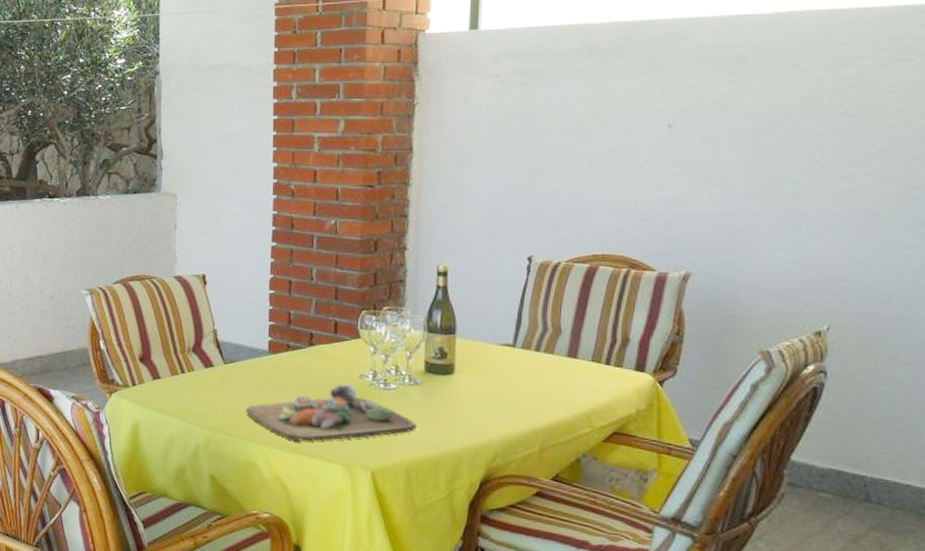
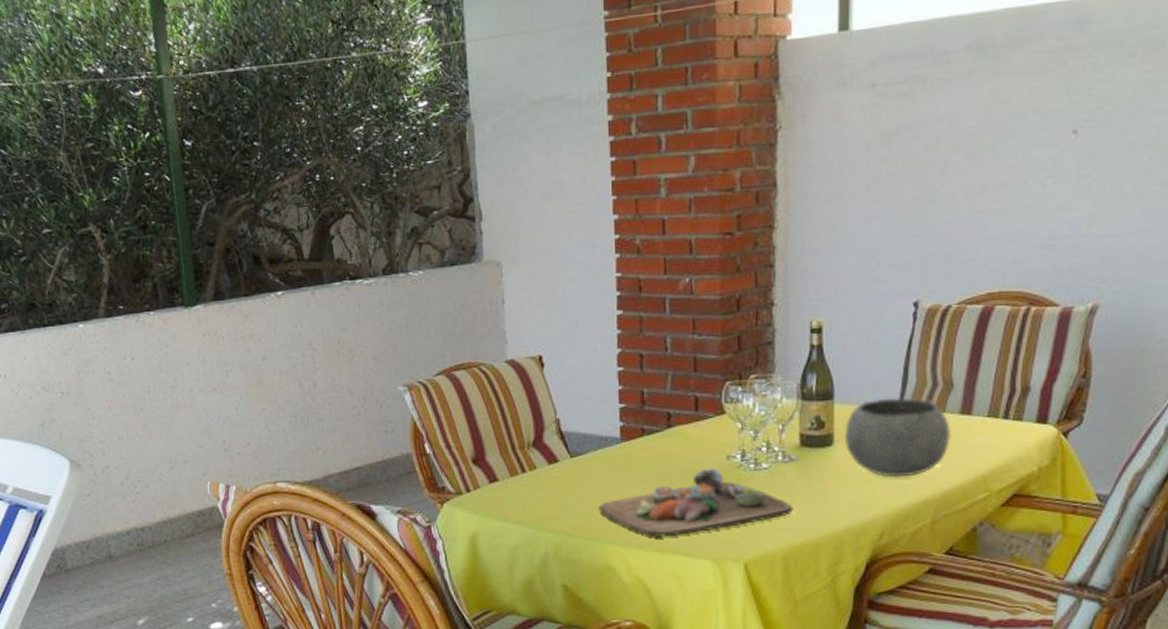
bowl: none [465,337,560,408] -> present [845,398,952,478]

